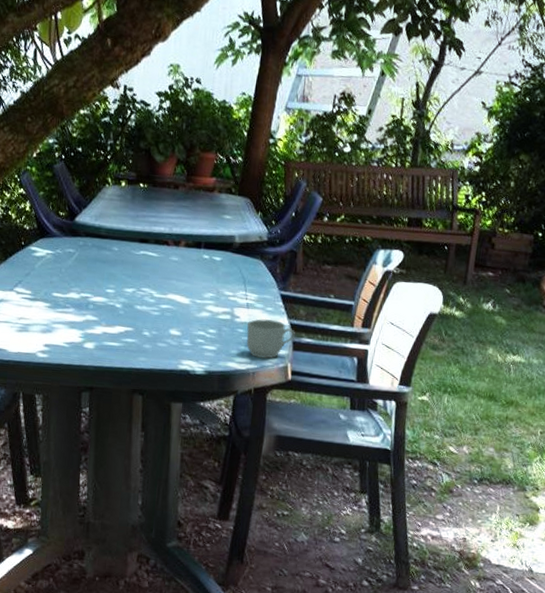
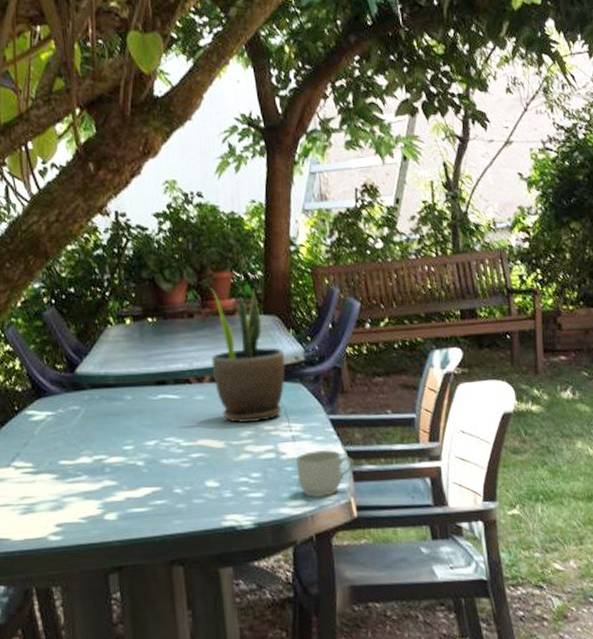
potted plant: none [188,164,251,287] -> present [208,287,286,424]

